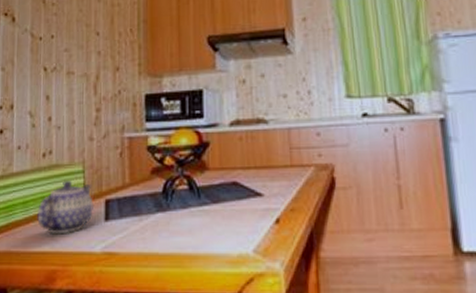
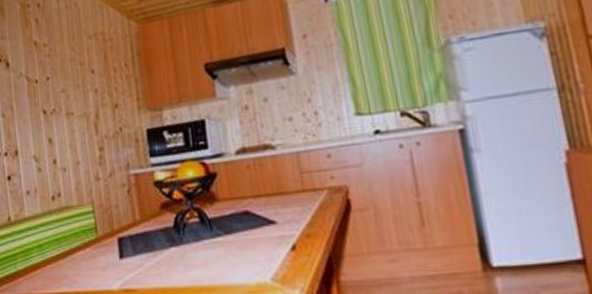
teapot: present [37,181,93,235] -> none [53,221,107,275]

